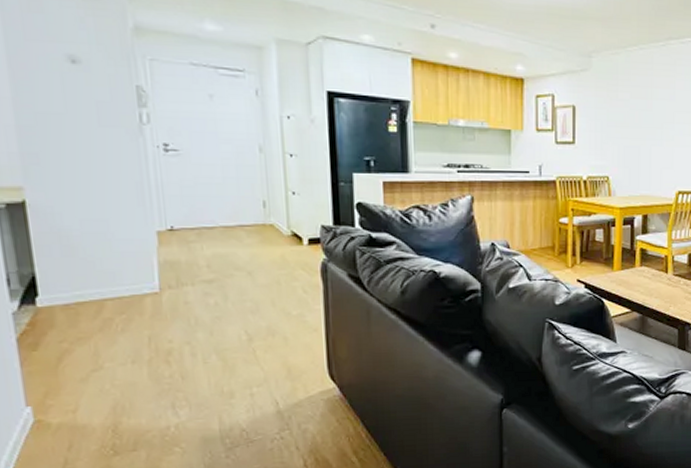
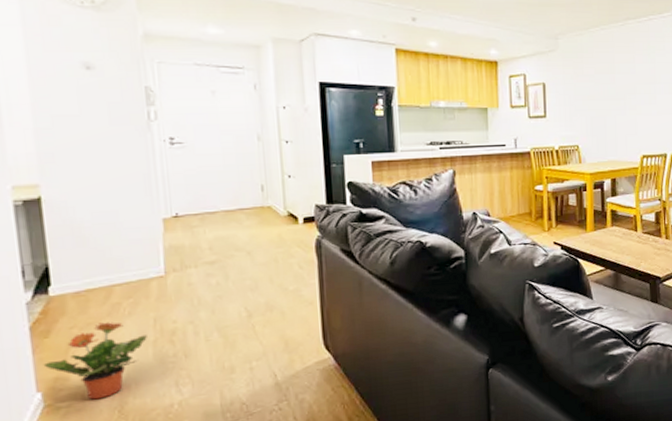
potted plant: none [31,338,142,418] -> present [43,322,147,400]

